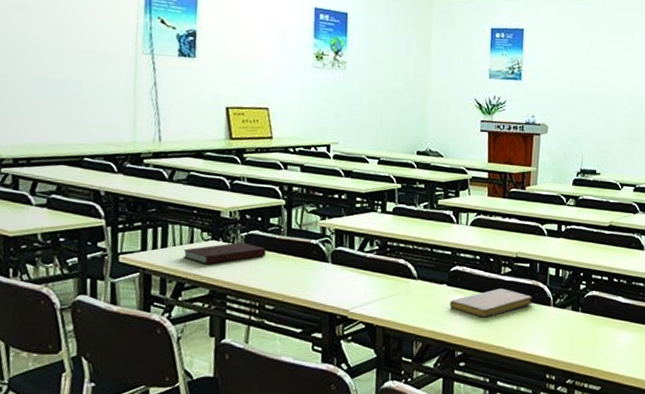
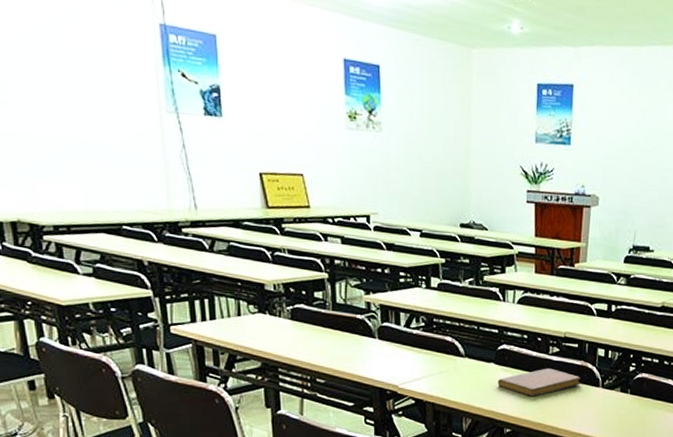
notebook: present [183,242,266,265] -> none [232,315,313,338]

